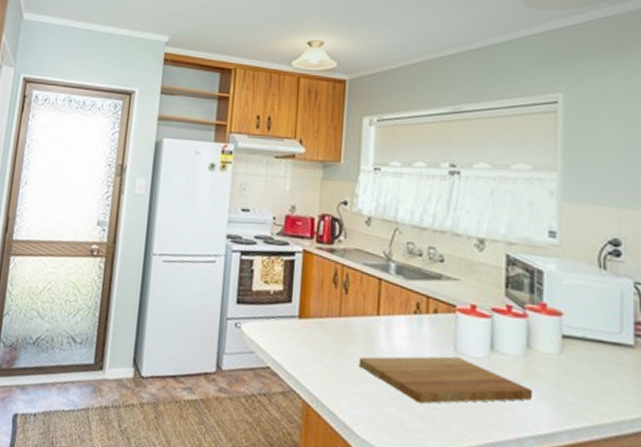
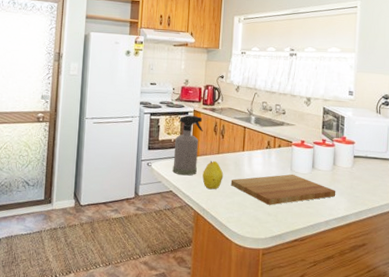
spray bottle: none [271,256,317,347] -> present [172,115,203,176]
fruit: none [315,326,348,372] -> present [202,160,224,190]

